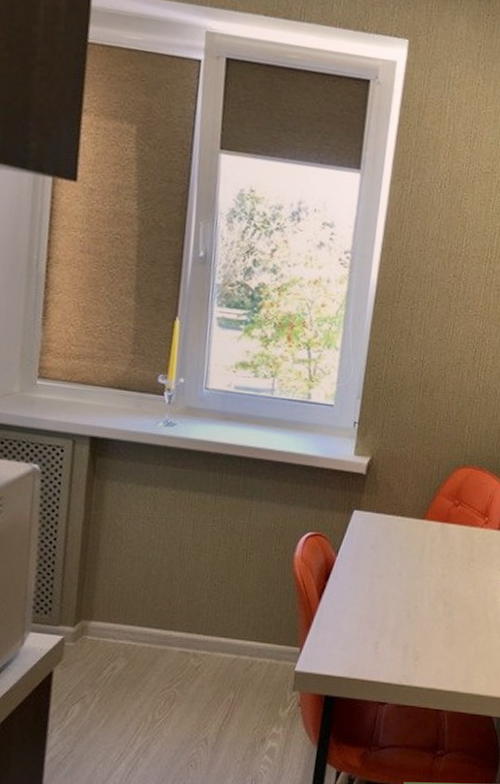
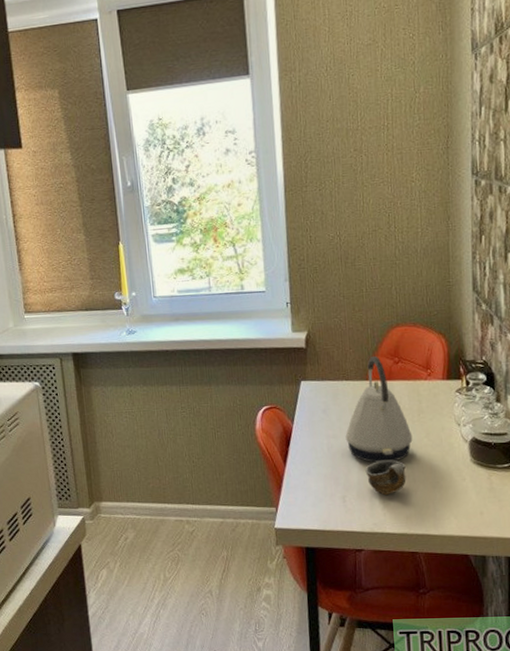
kettle: none [390,495,459,610] -> present [345,356,413,463]
cup: none [404,608,446,646] -> present [365,460,406,496]

